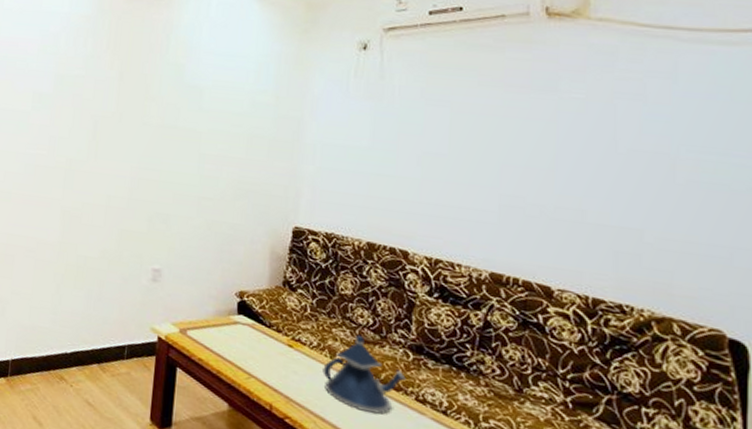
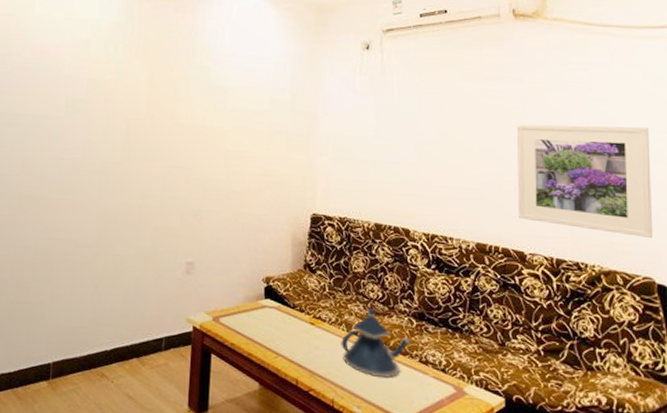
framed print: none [544,139,725,284] -> present [517,124,654,239]

